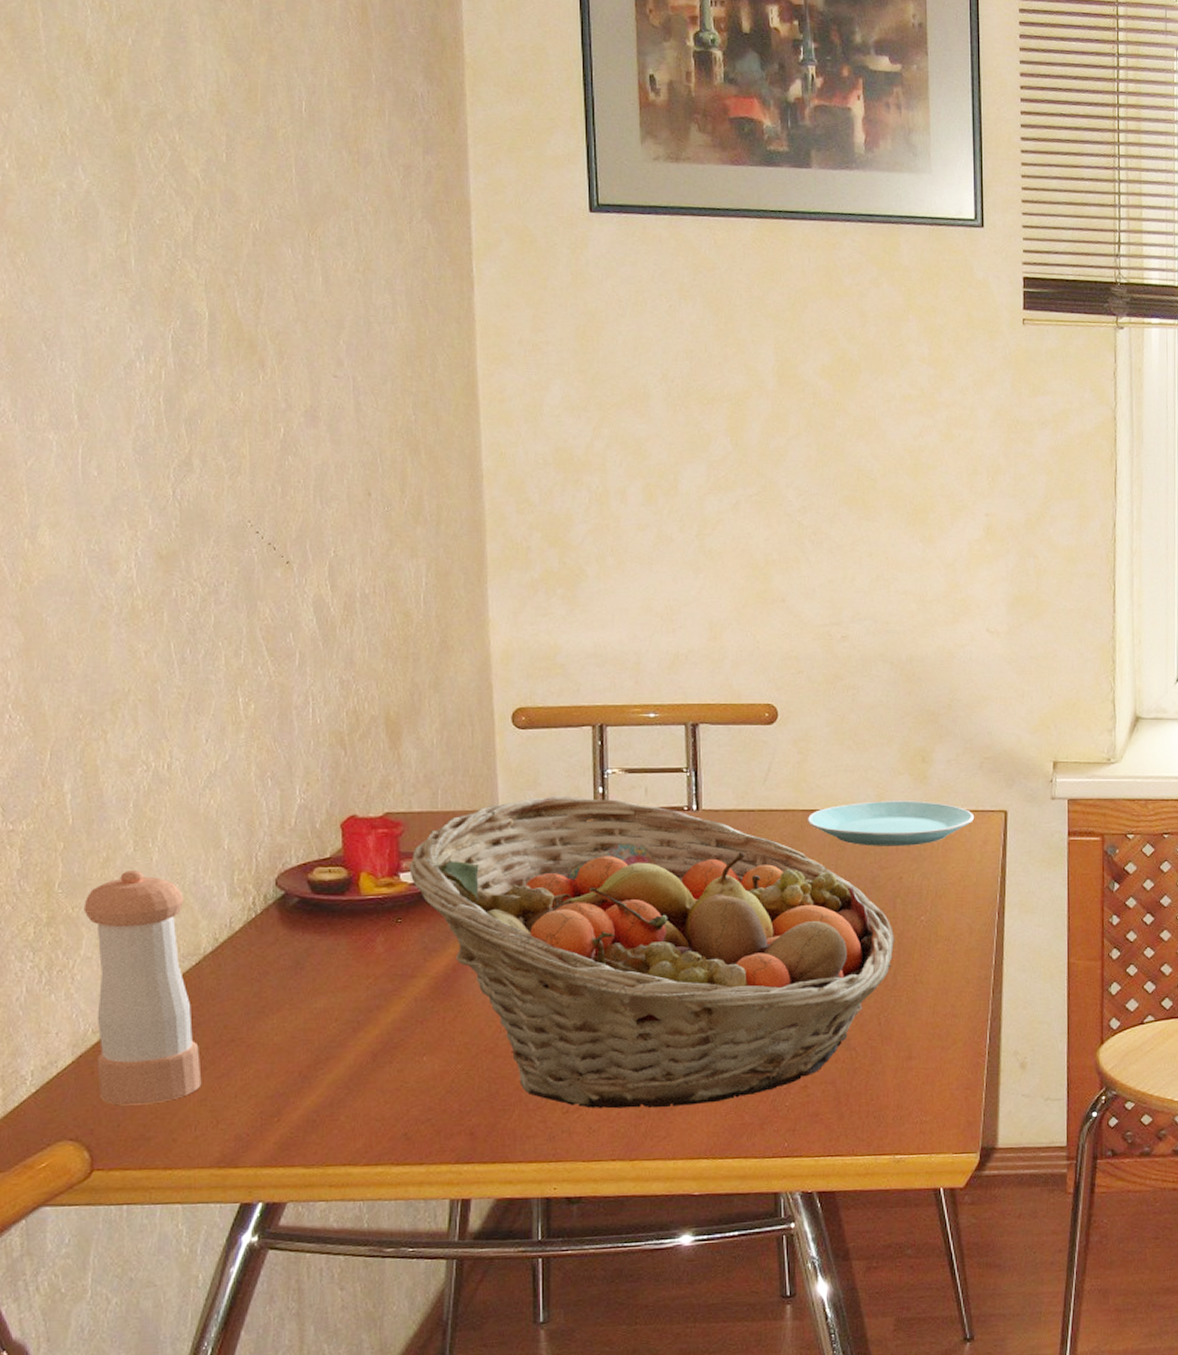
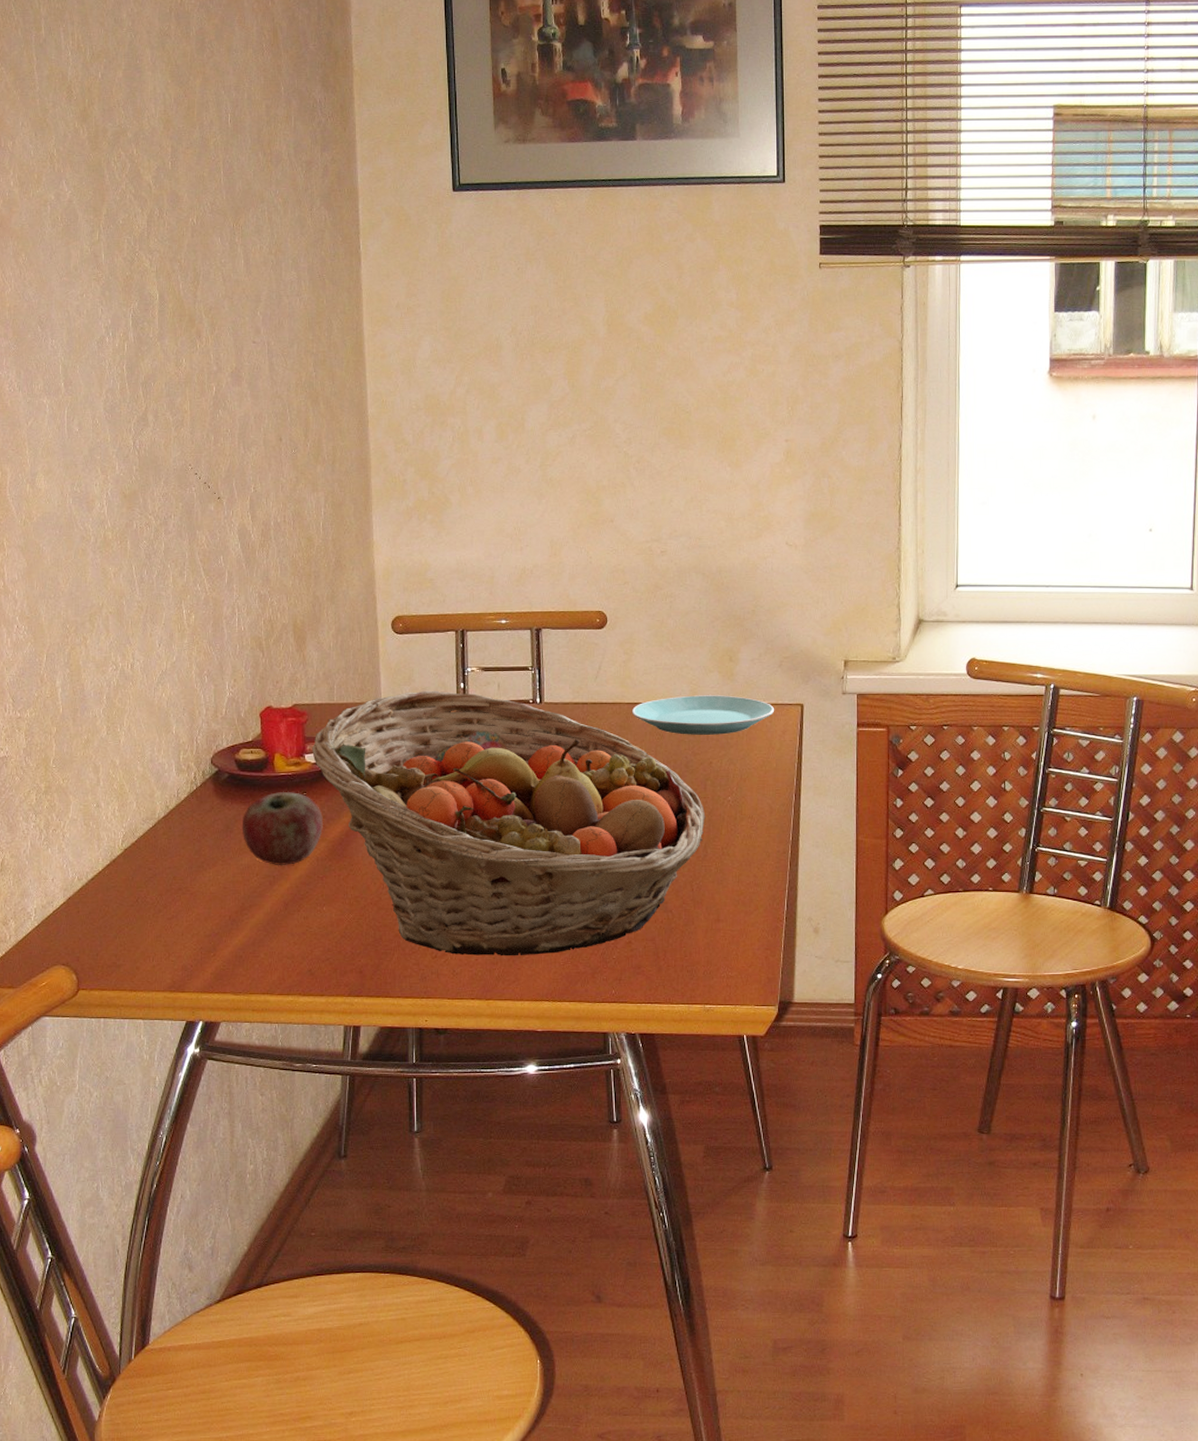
pepper shaker: present [83,870,202,1106] -> none [71,750,157,939]
apple: none [316,918,424,1009] -> present [241,791,324,866]

